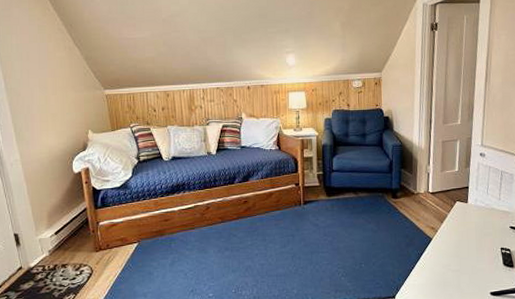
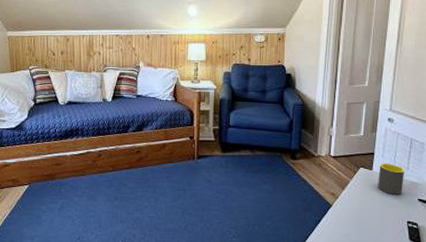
mug: none [472,195,497,224] -> present [377,163,405,195]

